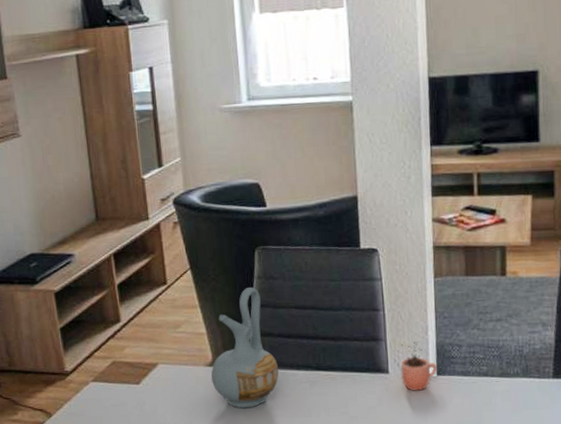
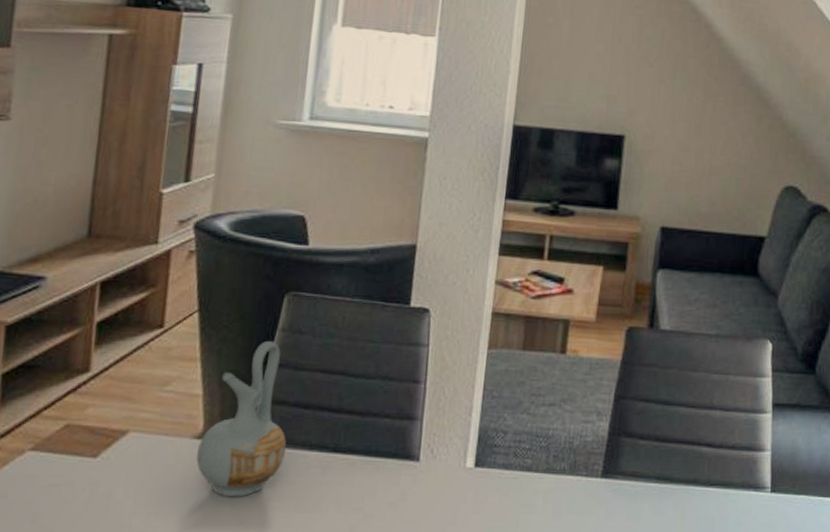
cocoa: present [400,341,437,391] -> none [433,423,476,485]

